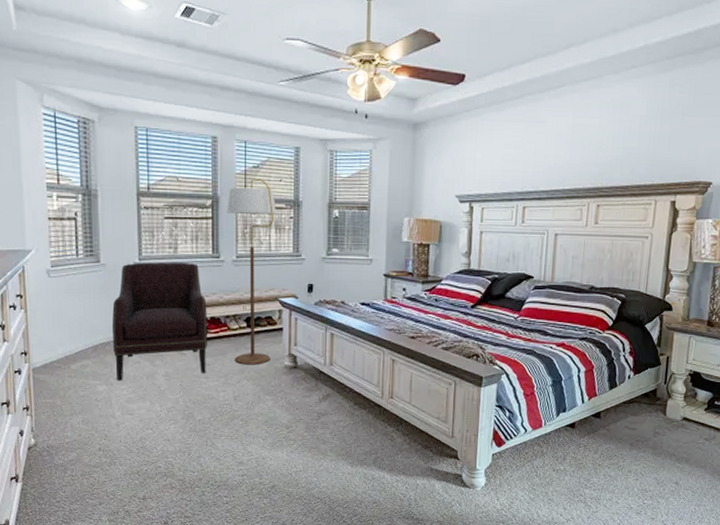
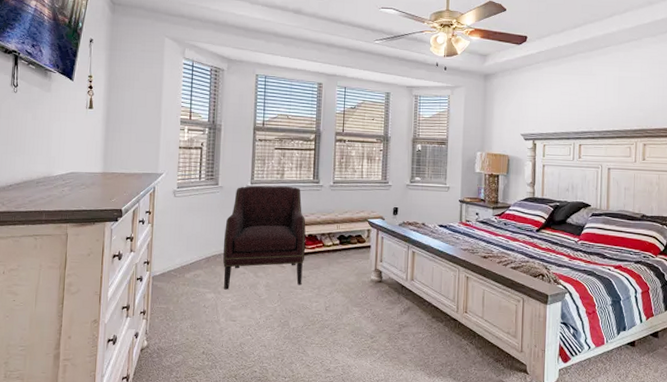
floor lamp: present [226,178,276,365] -> none [327,117,369,279]

